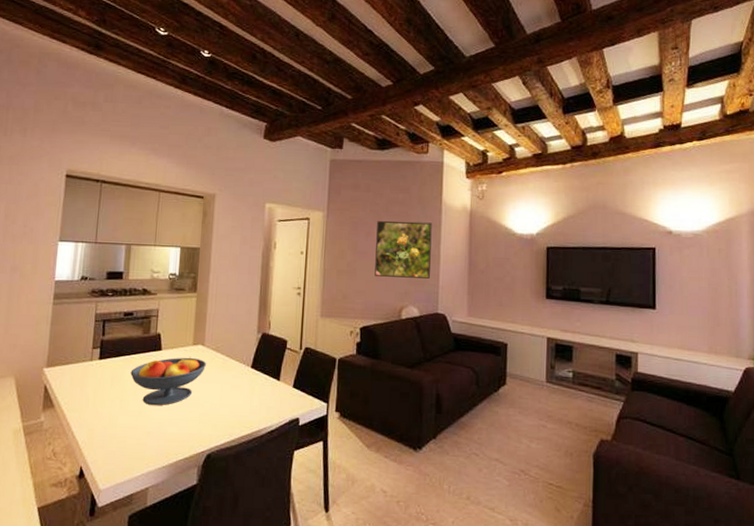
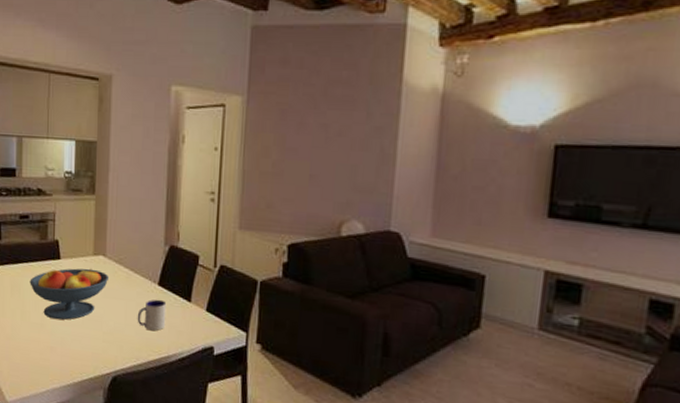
mug: none [231,380,258,409] -> present [137,299,167,331]
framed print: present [375,221,432,279] -> none [307,107,387,185]

